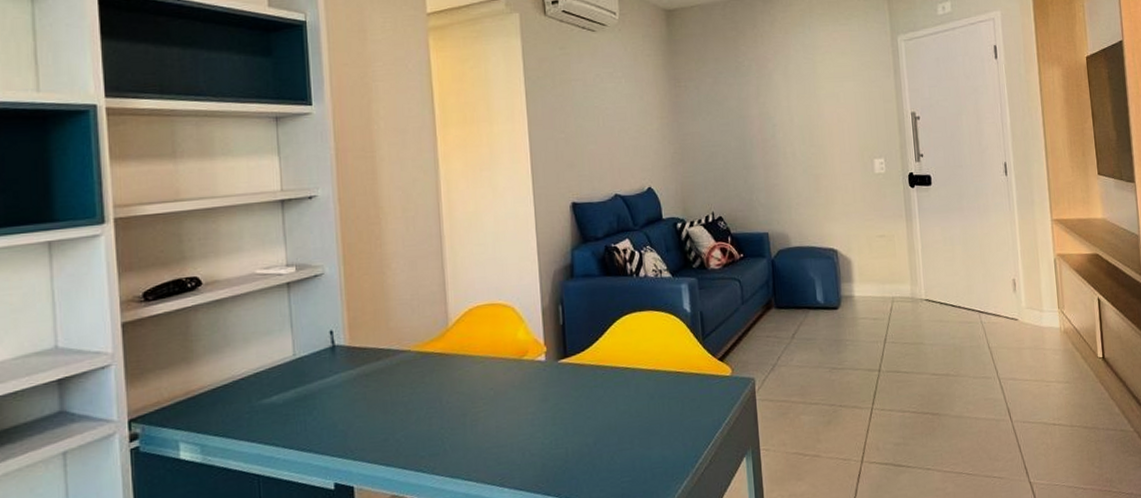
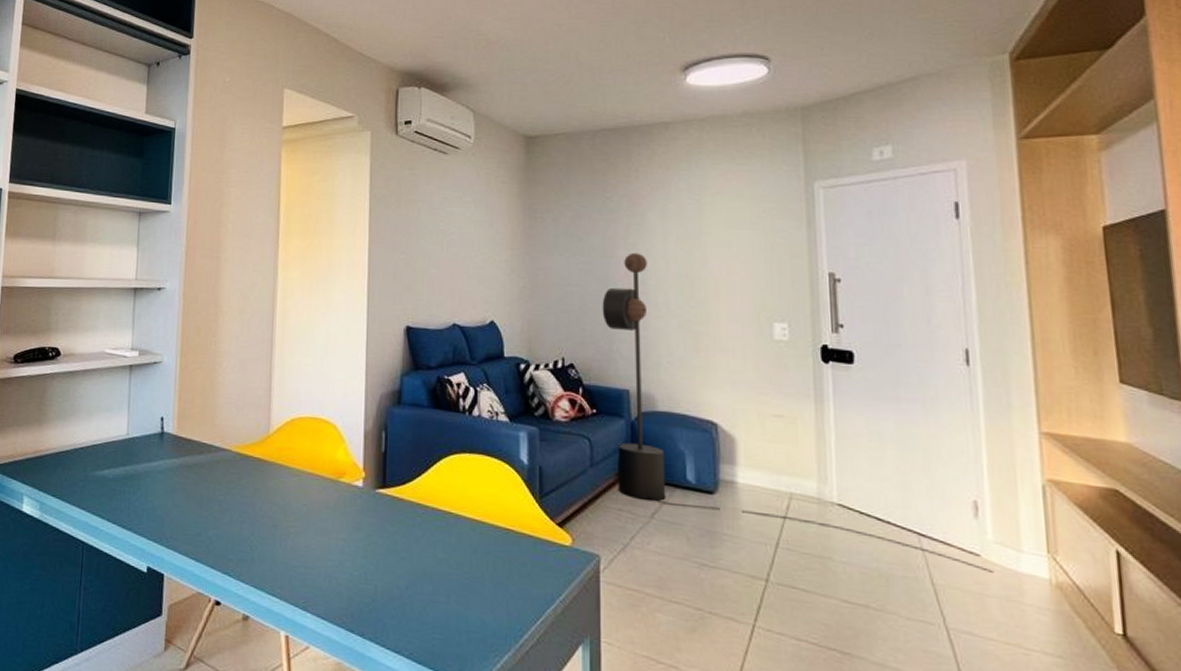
floor lamp: none [741,110,1027,331] -> present [602,252,994,573]

